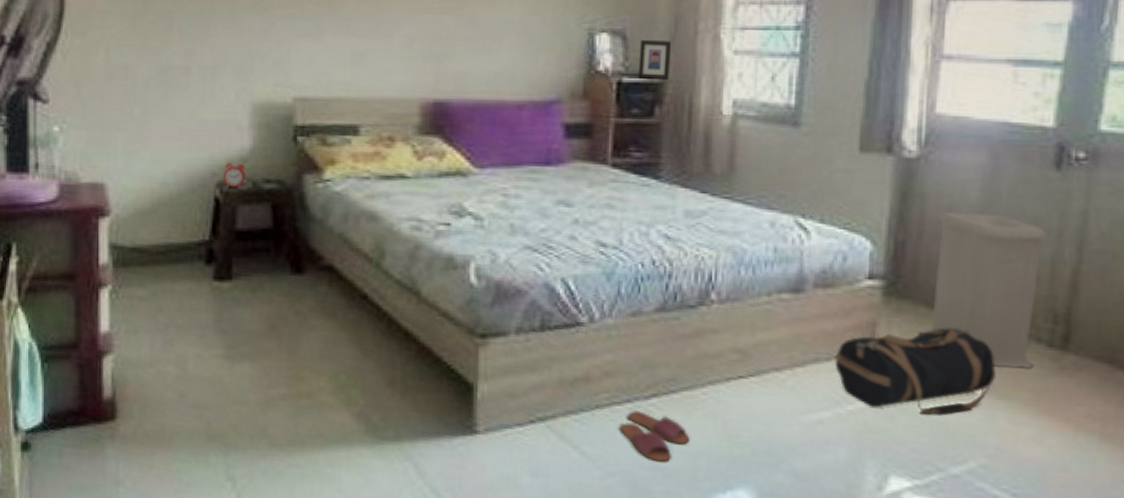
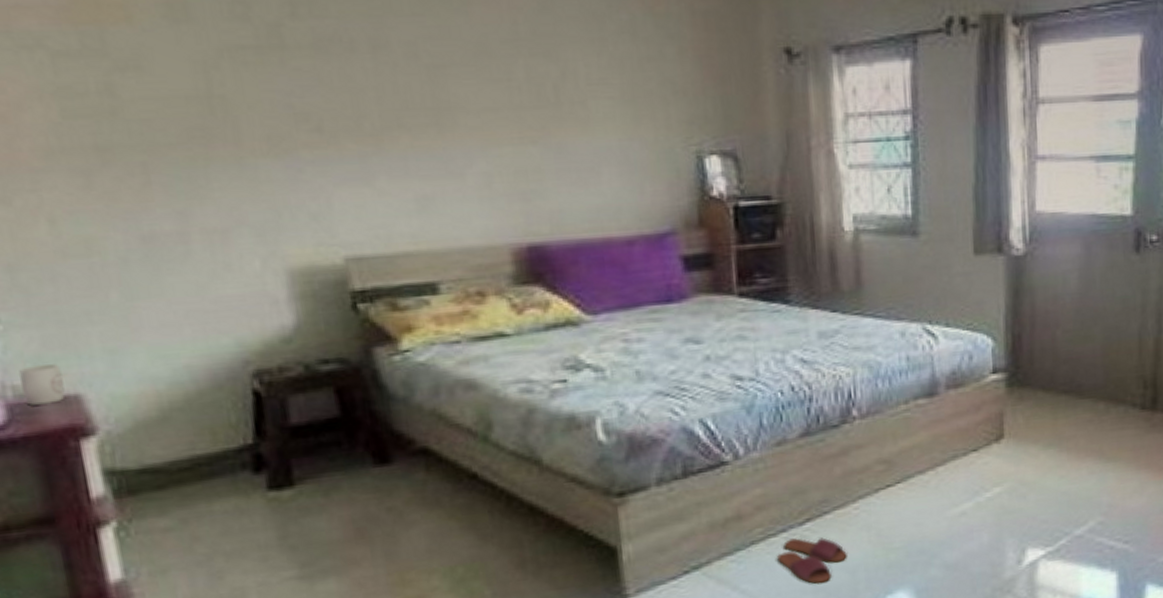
mug: none [71,157,96,189] -> present [19,364,65,406]
alarm clock: present [223,157,247,188] -> none [259,338,295,377]
picture frame: present [638,39,672,81] -> none [753,159,788,202]
duffel bag: present [834,327,996,416] -> none [970,406,1104,490]
laundry basket: present [918,212,1047,369] -> none [1038,298,1133,435]

